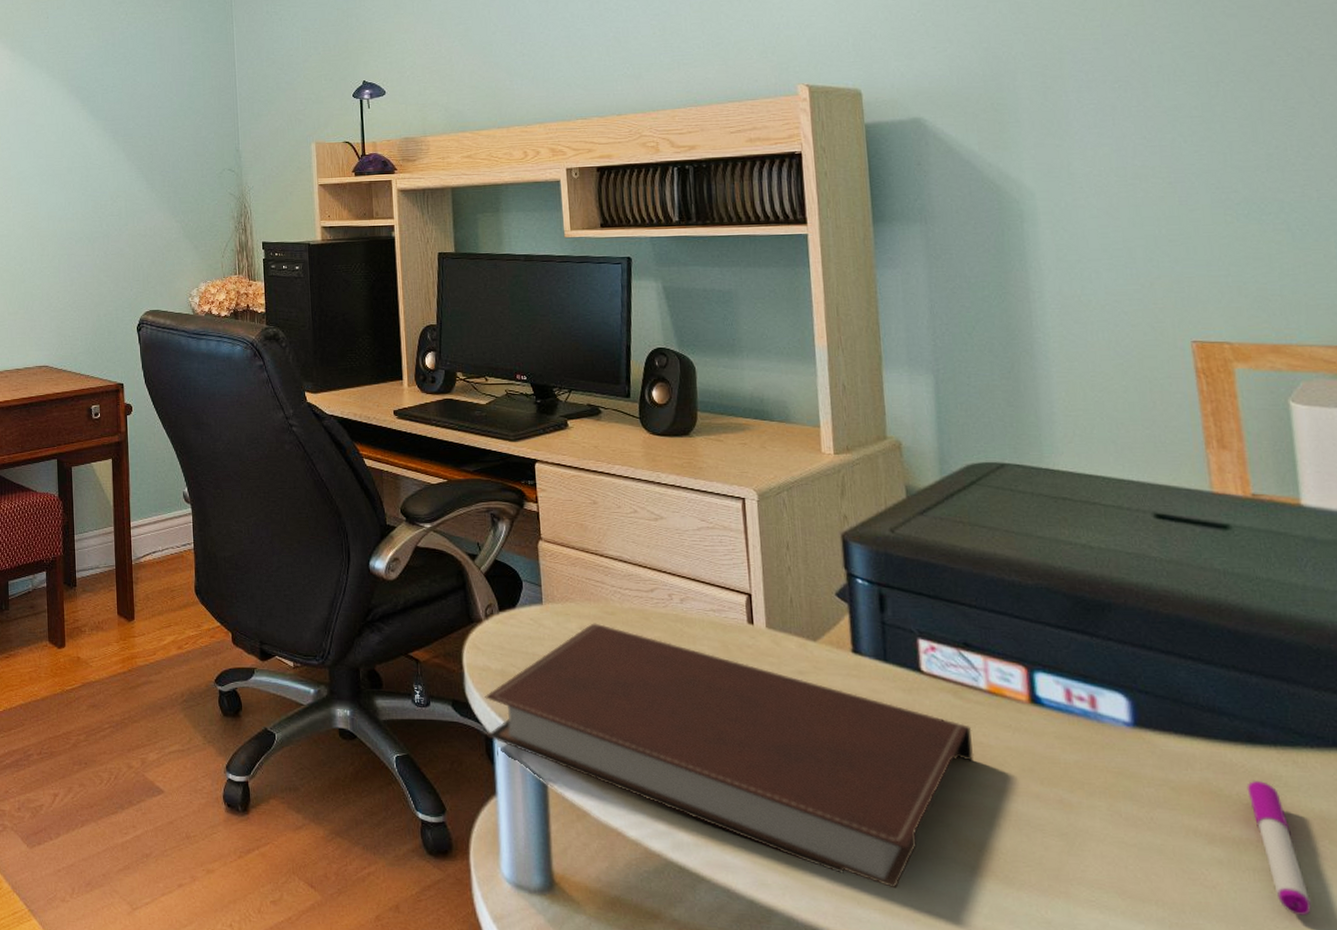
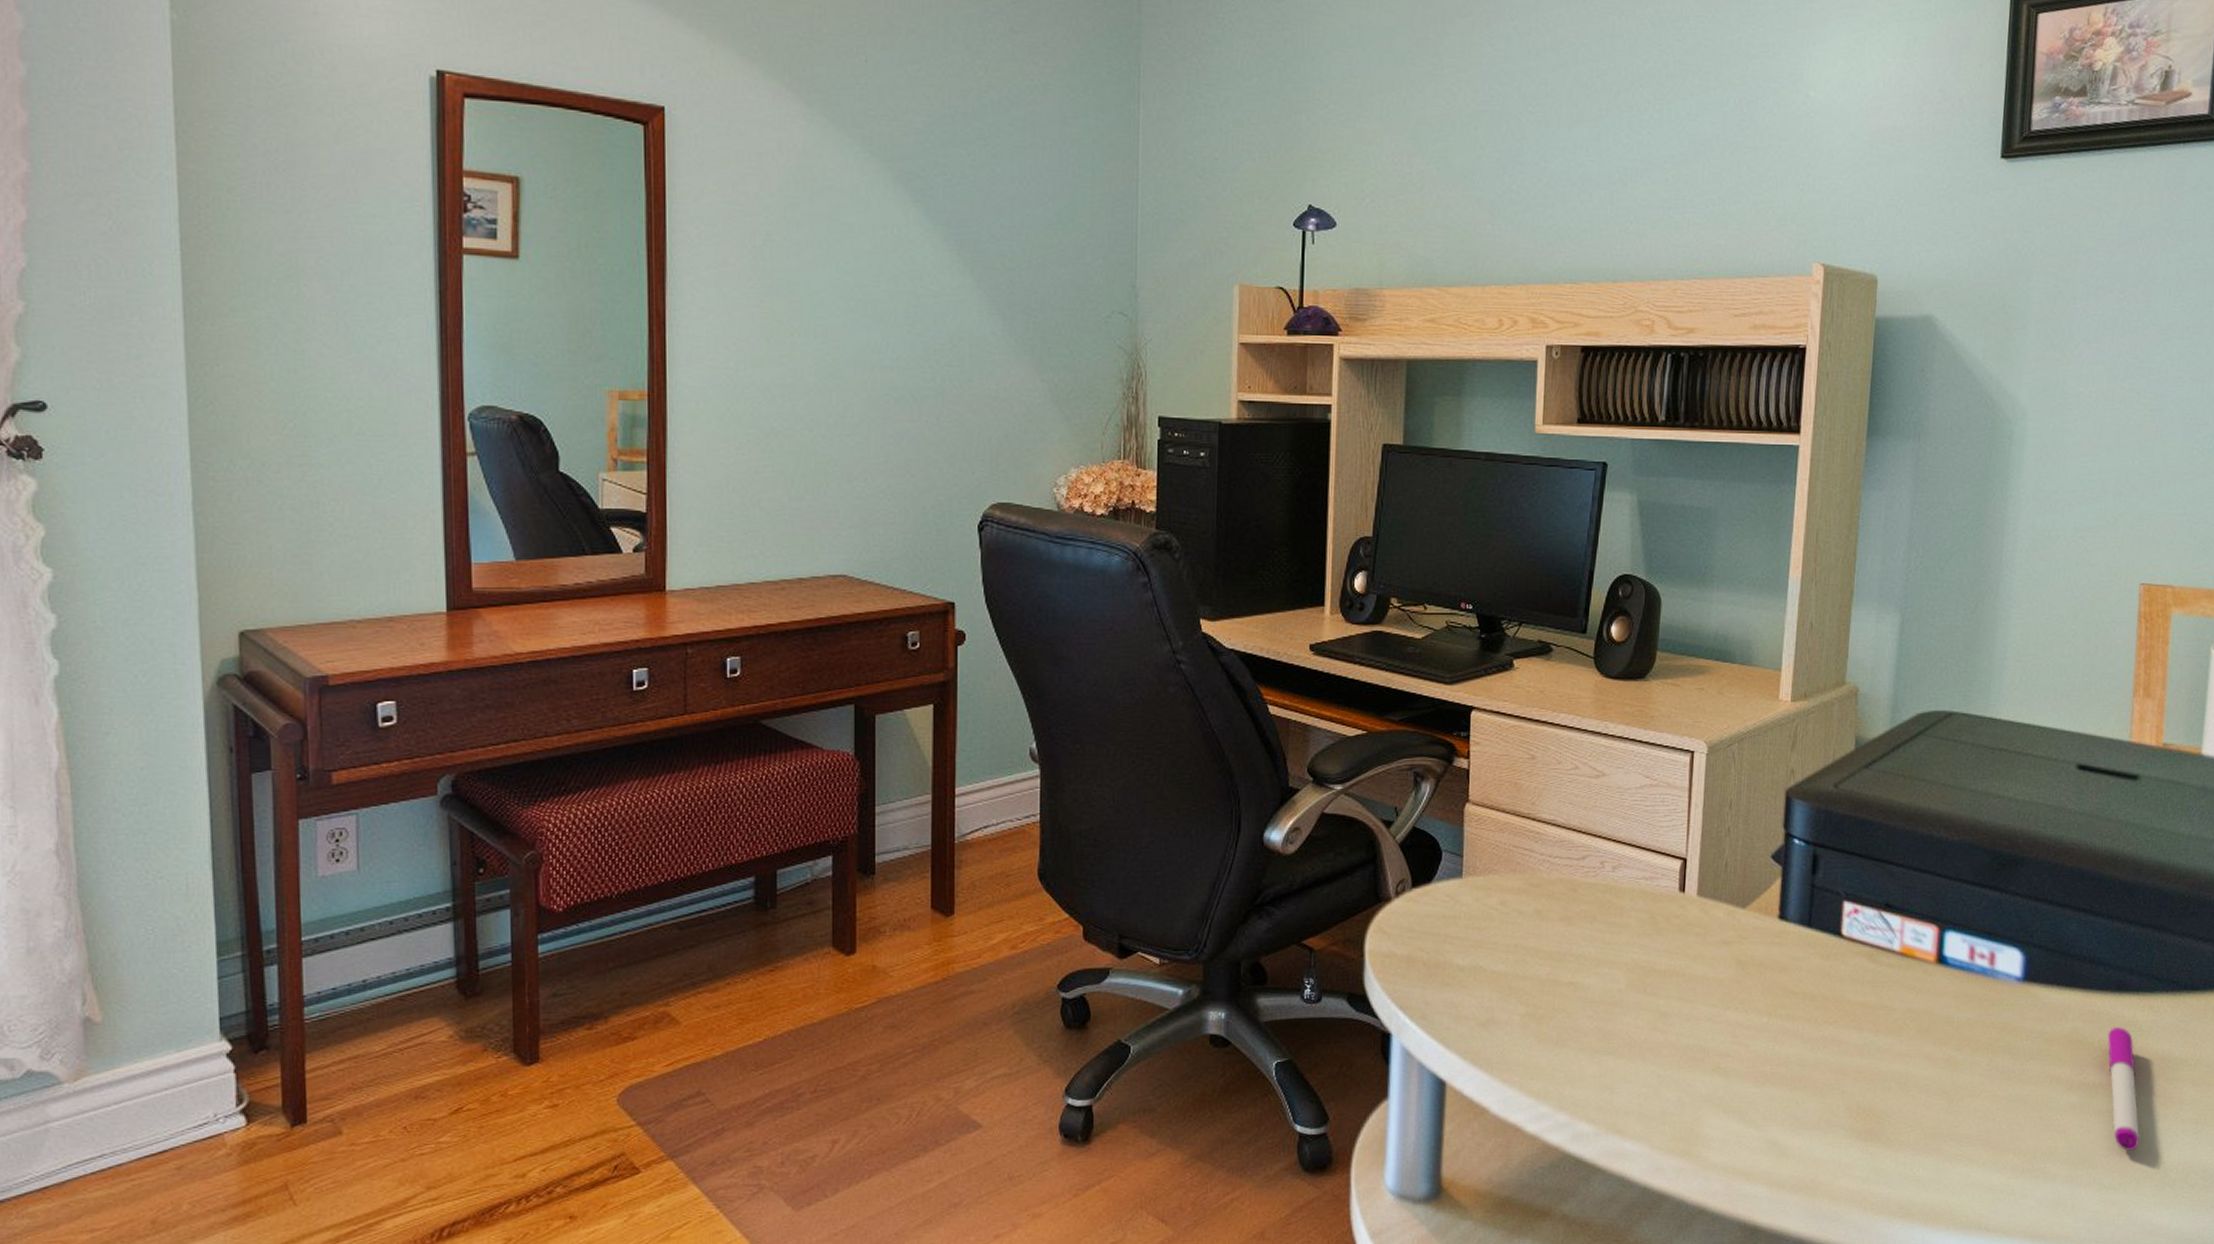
notebook: present [485,623,974,889] -> none [1384,897,1880,1161]

